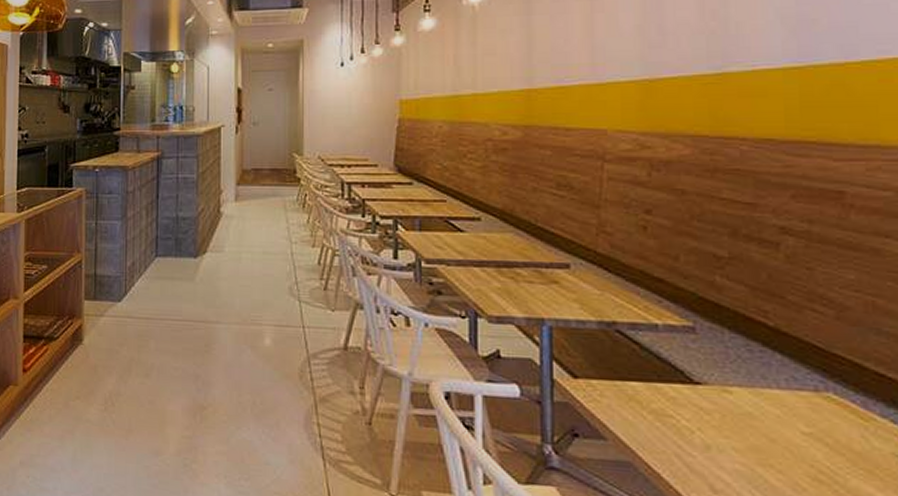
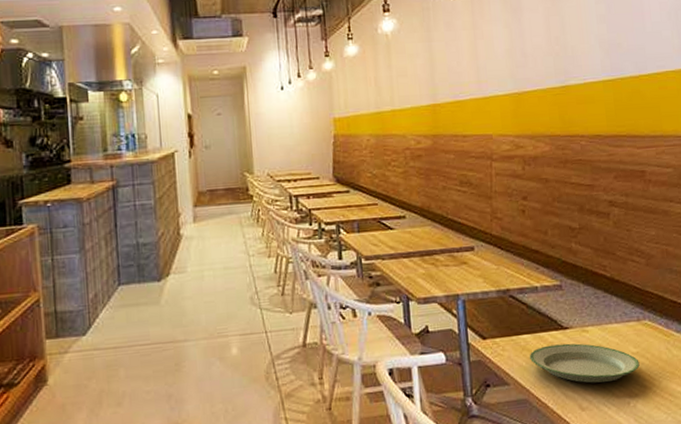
plate: none [638,400,813,464] -> present [529,343,640,384]

